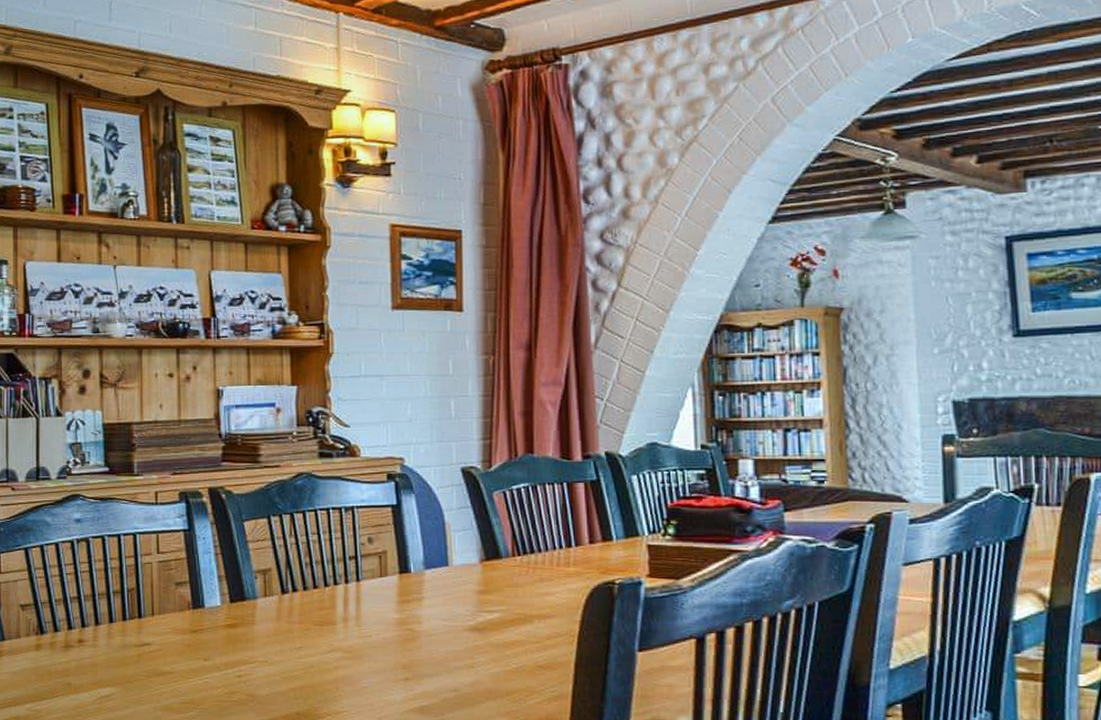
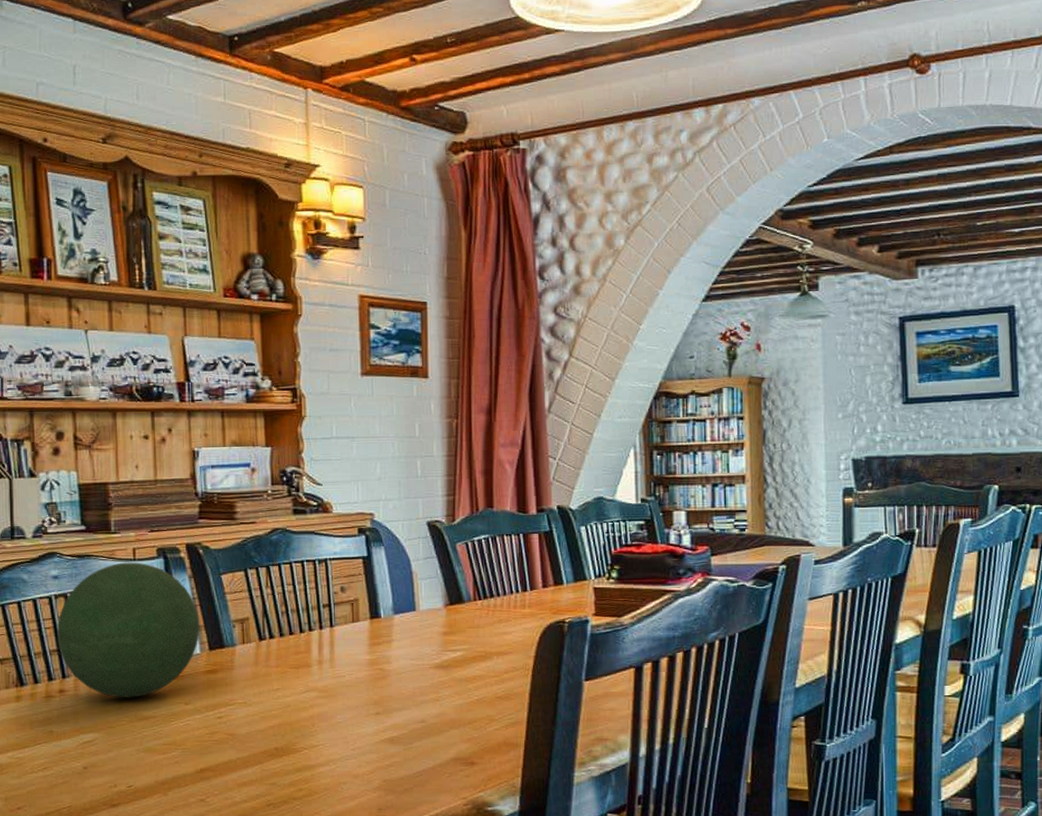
decorative orb: none [78,506,221,651] -> present [57,562,200,698]

